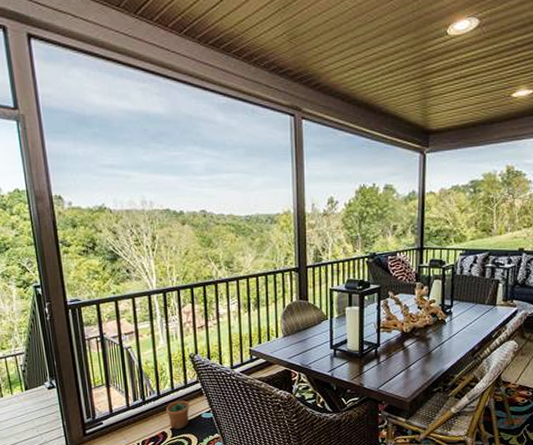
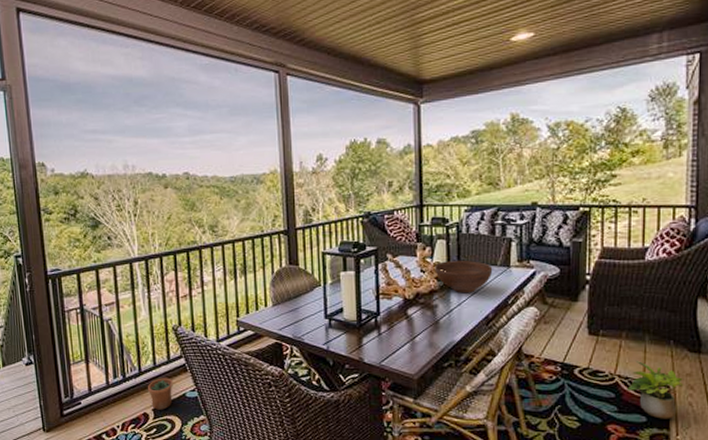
bowl: none [430,298,481,328] -> present [435,260,493,294]

